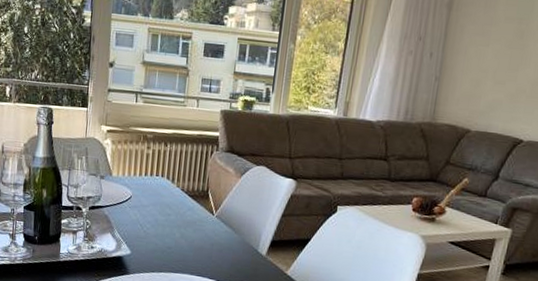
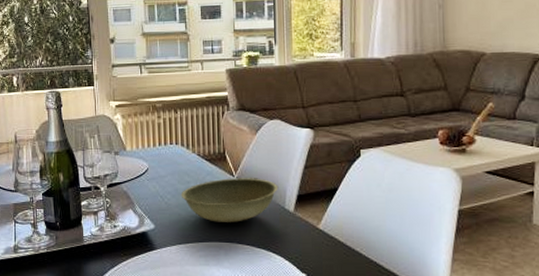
bowl: none [160,215,255,259] -> present [180,178,279,222]

